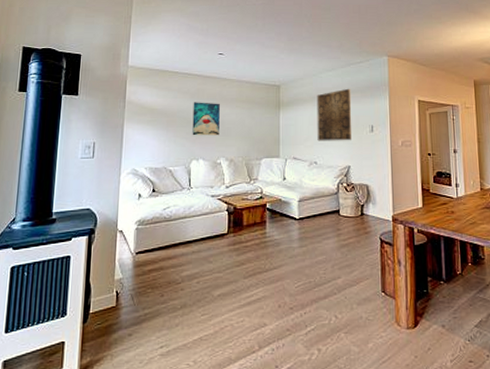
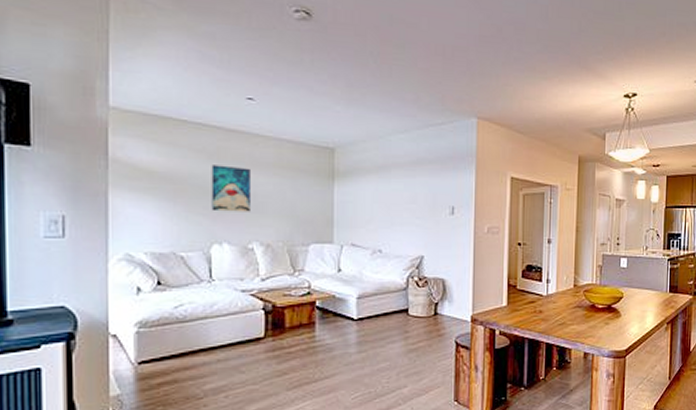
wall art: present [317,88,352,141] -> none [383,157,429,225]

